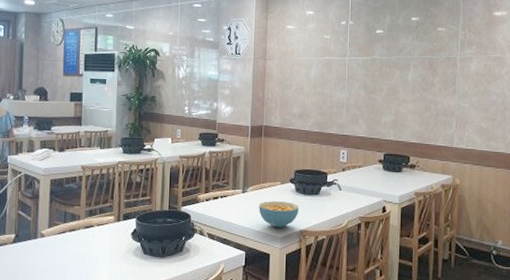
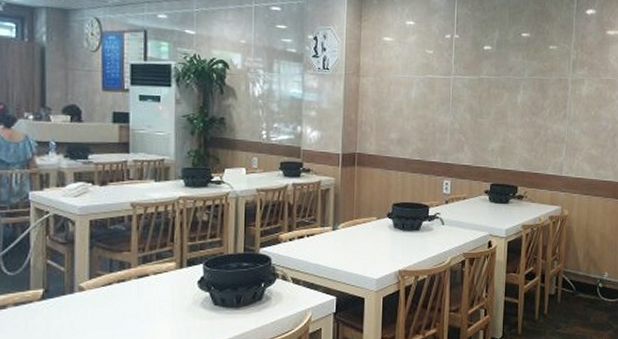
cereal bowl: present [259,201,299,228] -> none [352,239,398,268]

